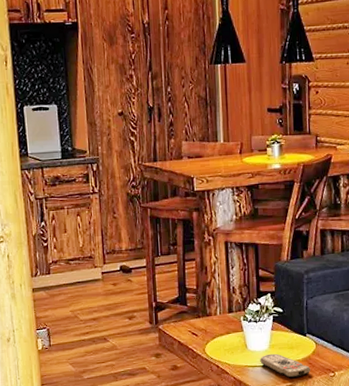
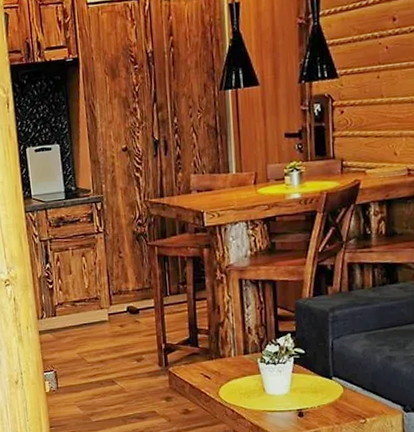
remote control: present [260,353,311,378] -> none [280,397,338,424]

